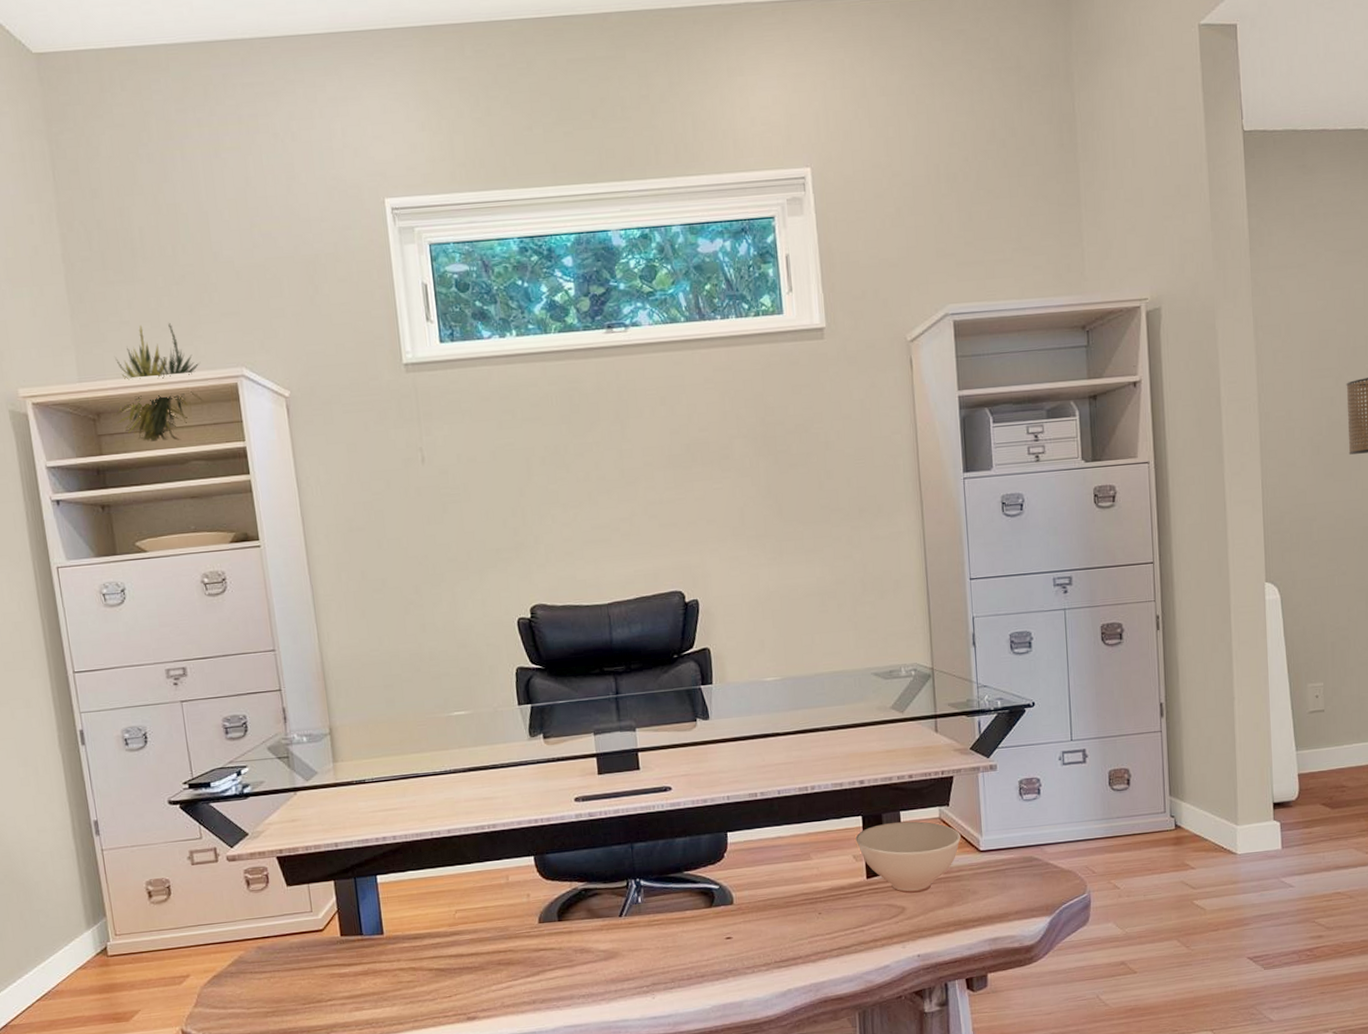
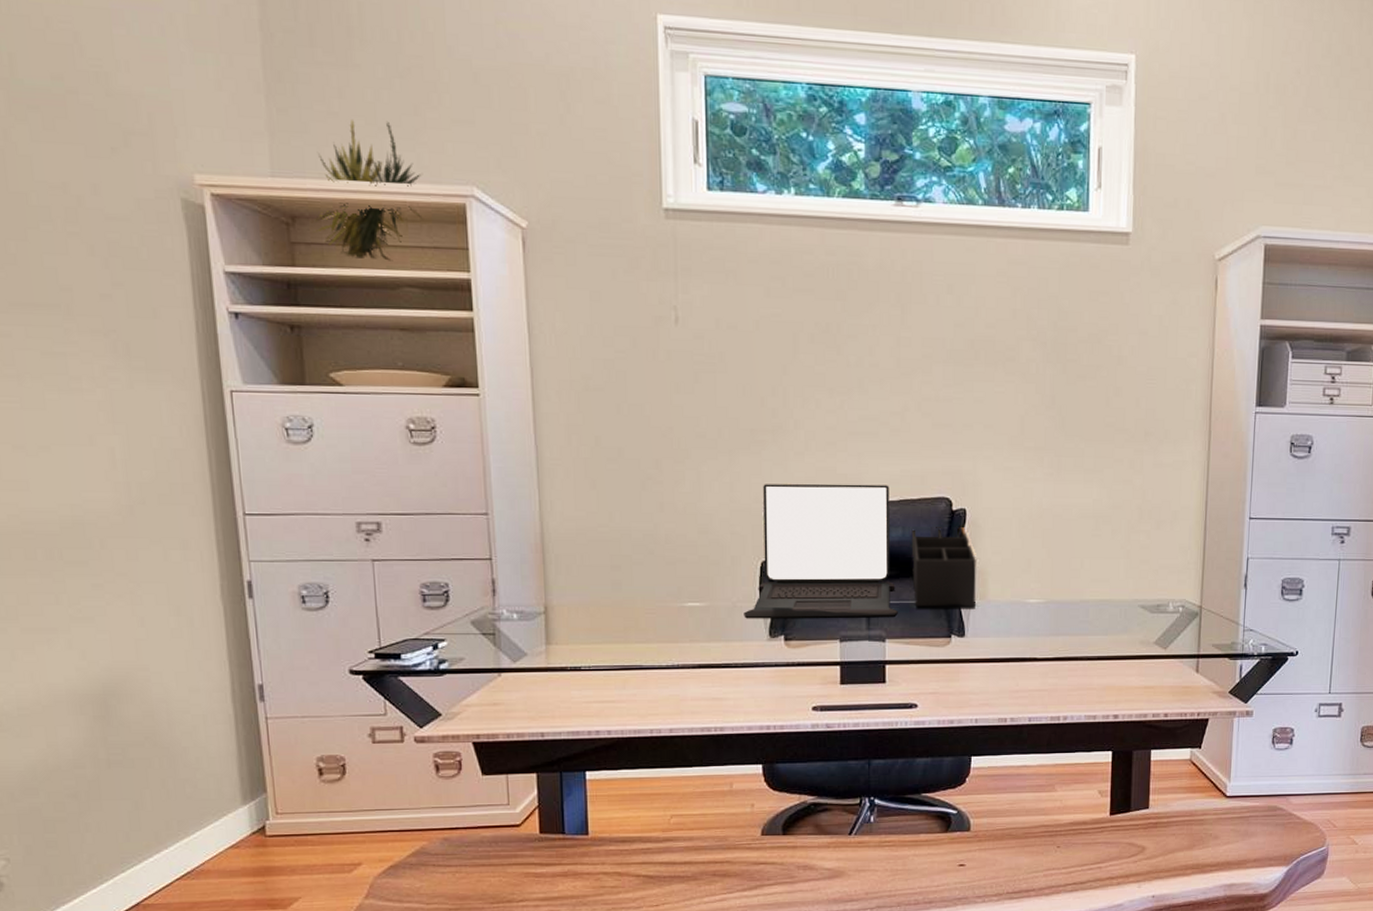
laptop: none [504,585,645,722] -> present [744,483,898,619]
desk organizer: none [651,617,716,699] -> present [912,527,976,610]
bowl: present [855,821,961,894] -> none [1103,761,1209,833]

